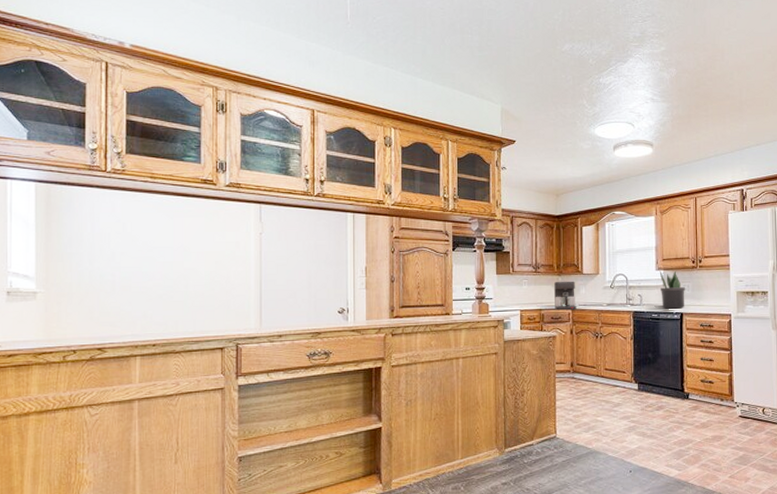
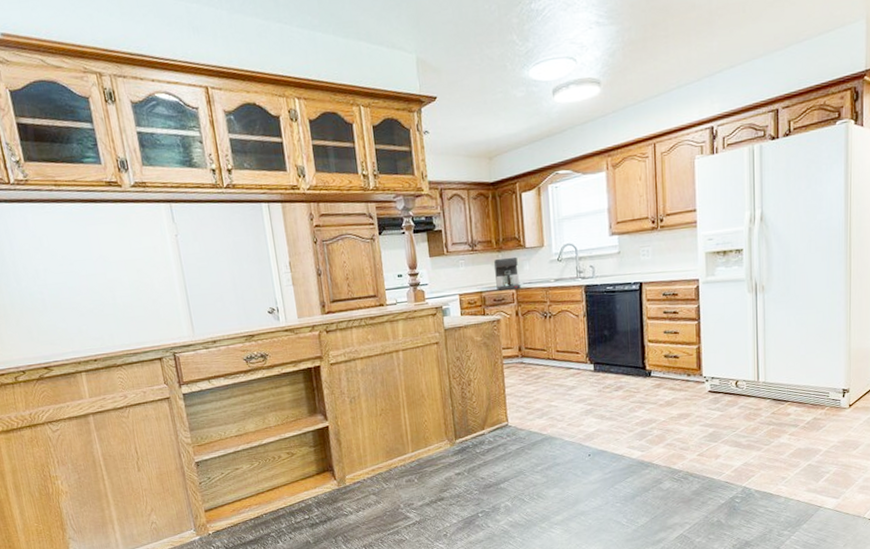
planter: present [659,270,685,309] -> none [613,234,645,280]

